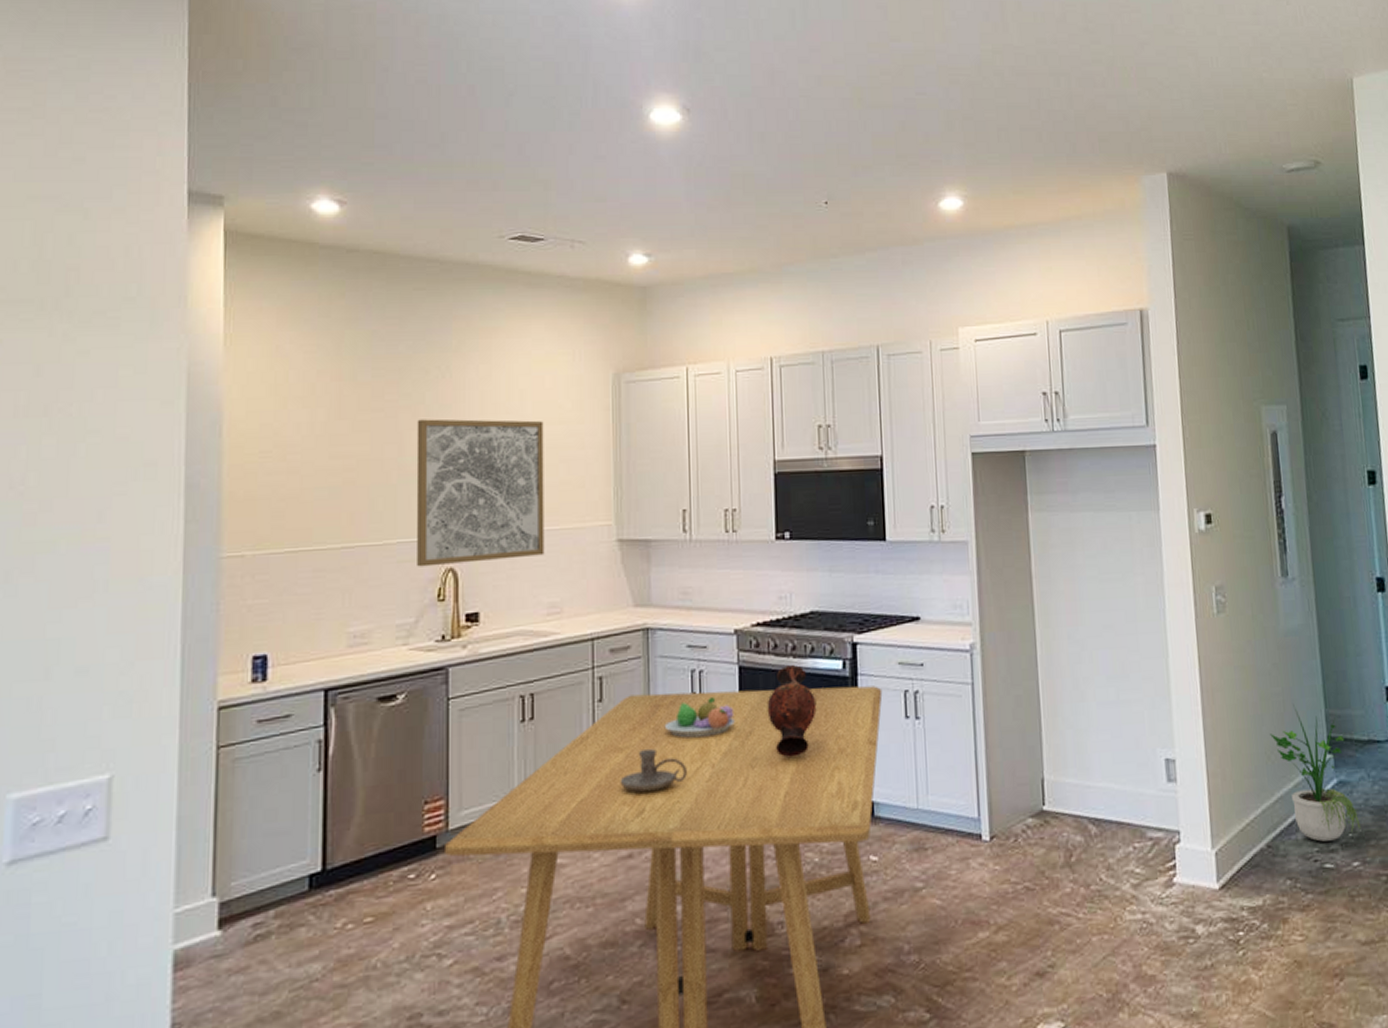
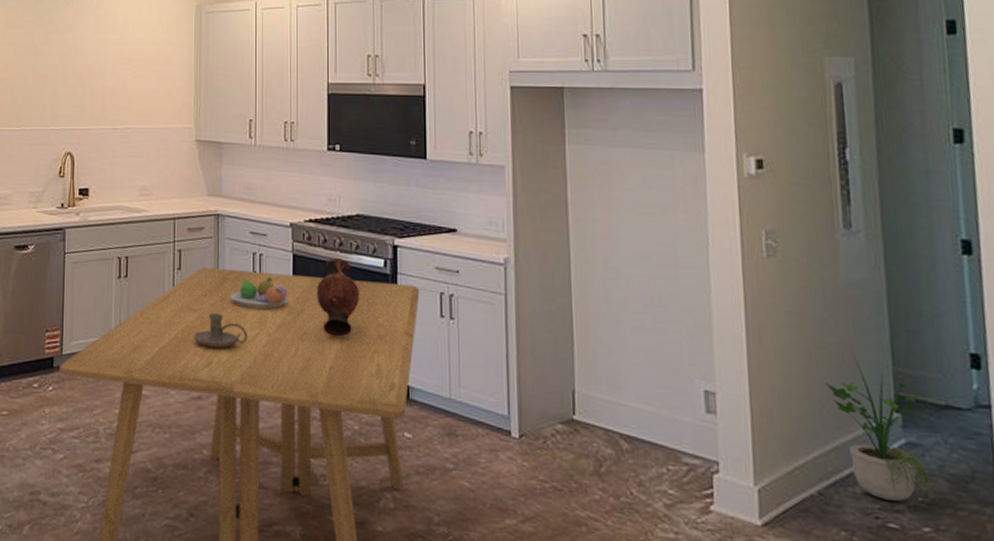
wall art: present [416,419,545,567] -> none [45,36,141,150]

